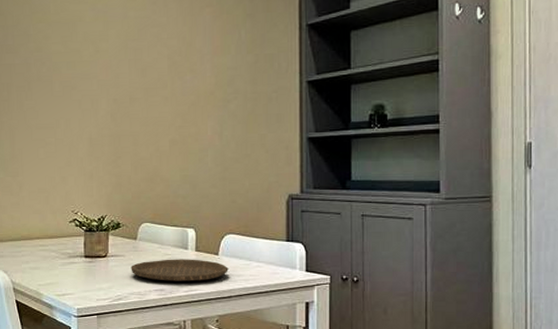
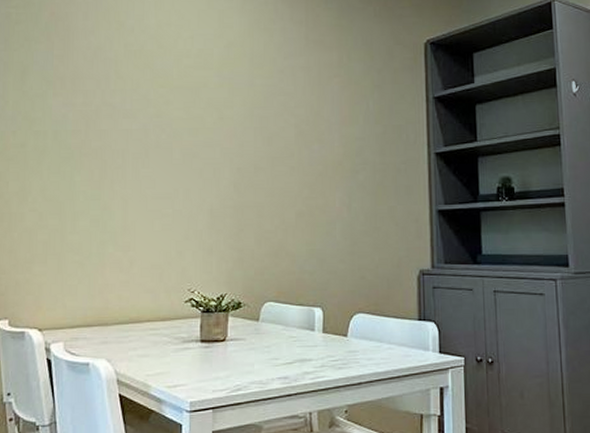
plate: present [131,259,229,282] -> none [252,341,358,368]

